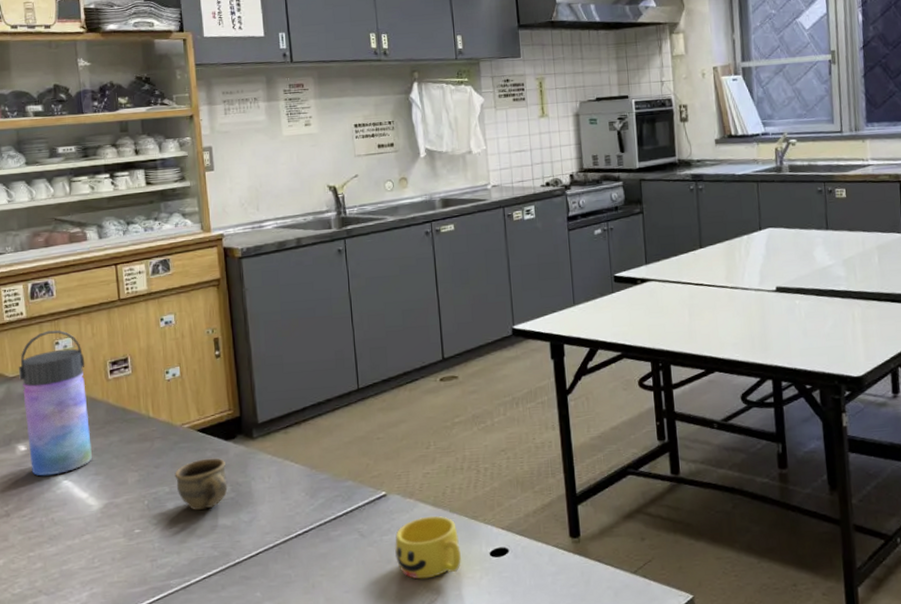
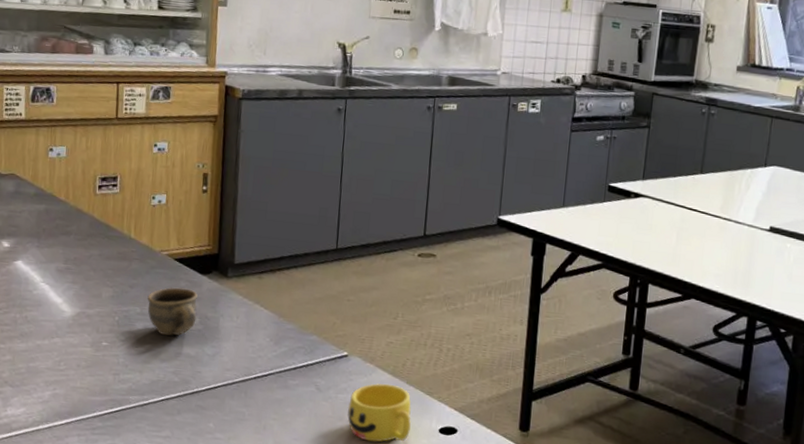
water bottle: present [18,330,92,476] -> none [10,135,76,276]

